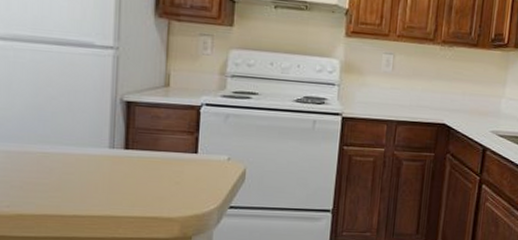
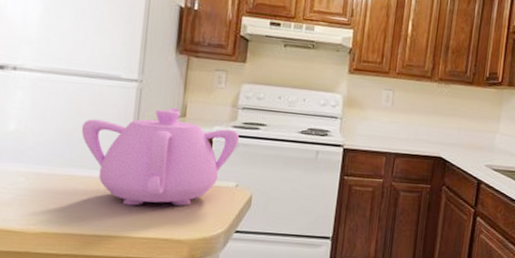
teapot: none [53,76,229,184] -> present [81,107,239,206]

